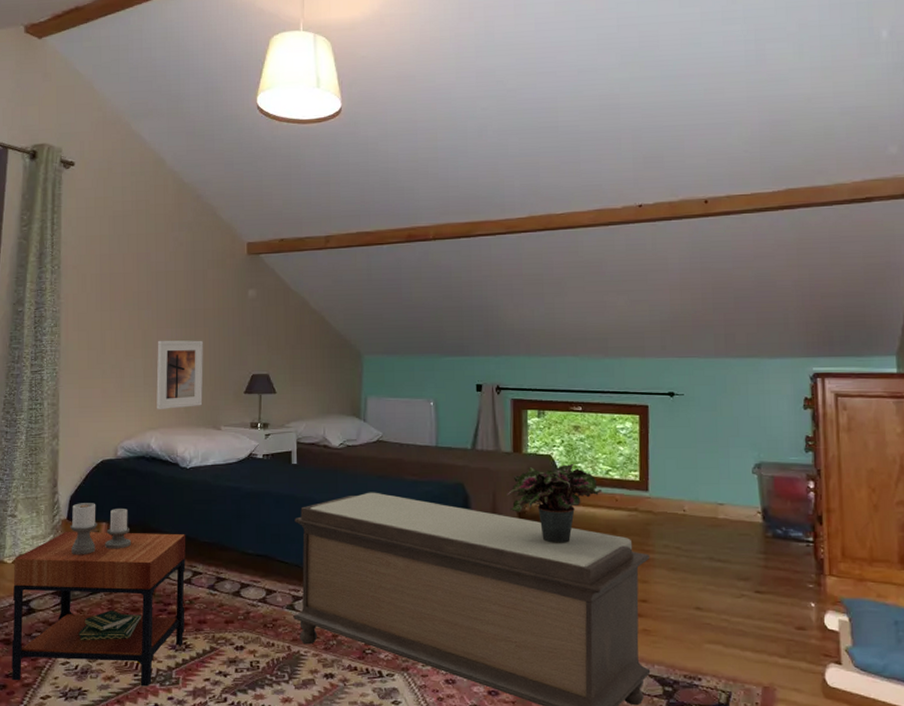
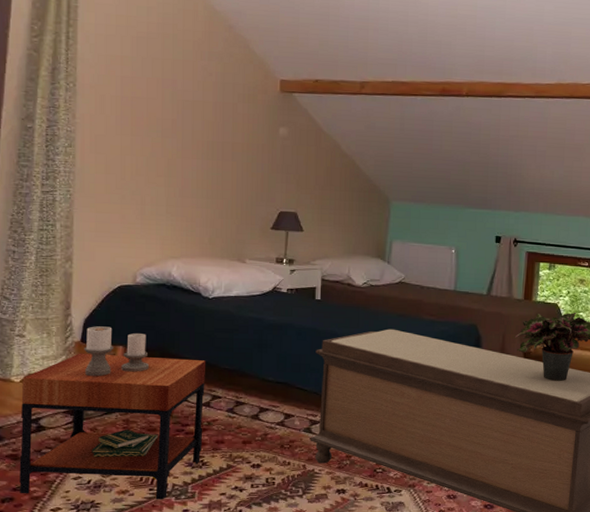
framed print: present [156,340,203,409] -> none [179,170,230,240]

